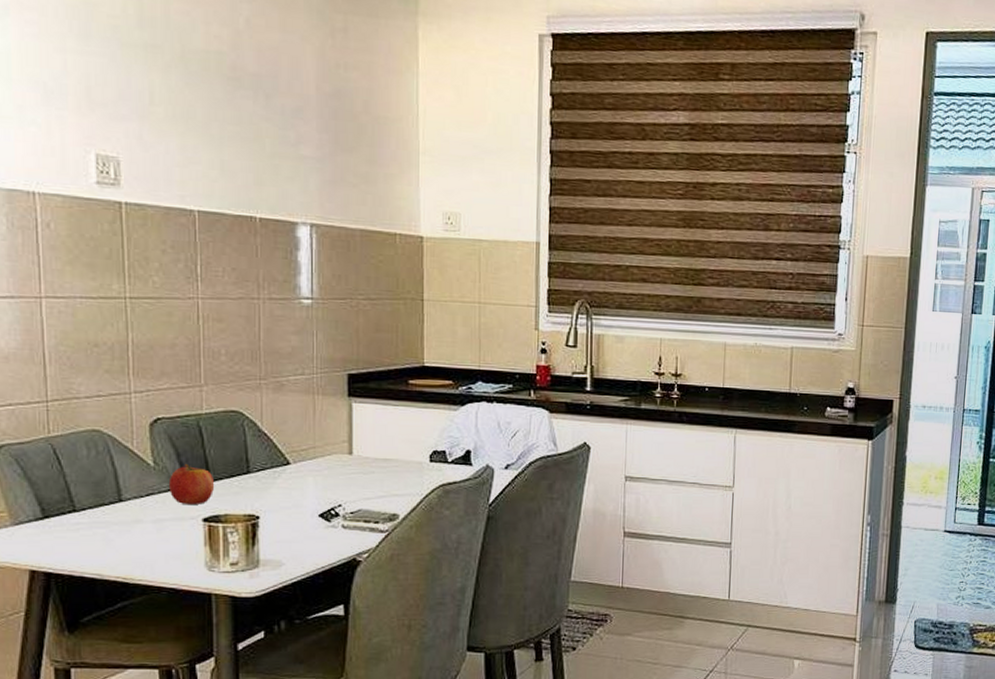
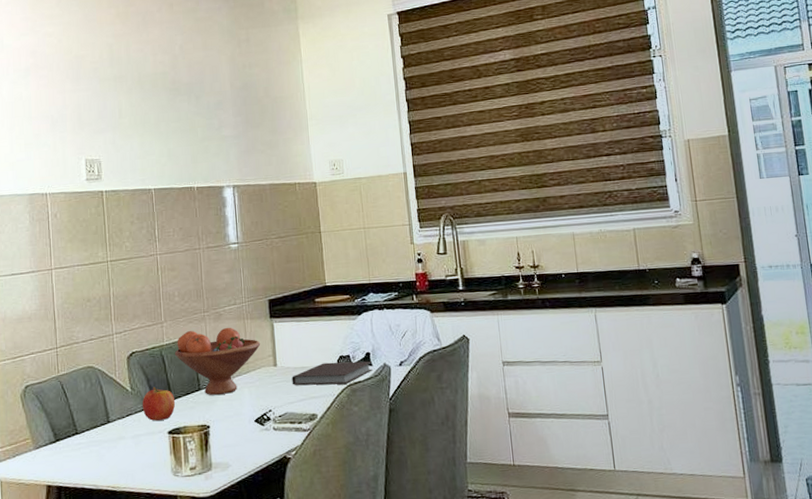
fruit bowl: none [216,400,334,481] -> present [174,327,261,395]
notebook: none [370,456,473,483] -> present [292,361,373,386]

